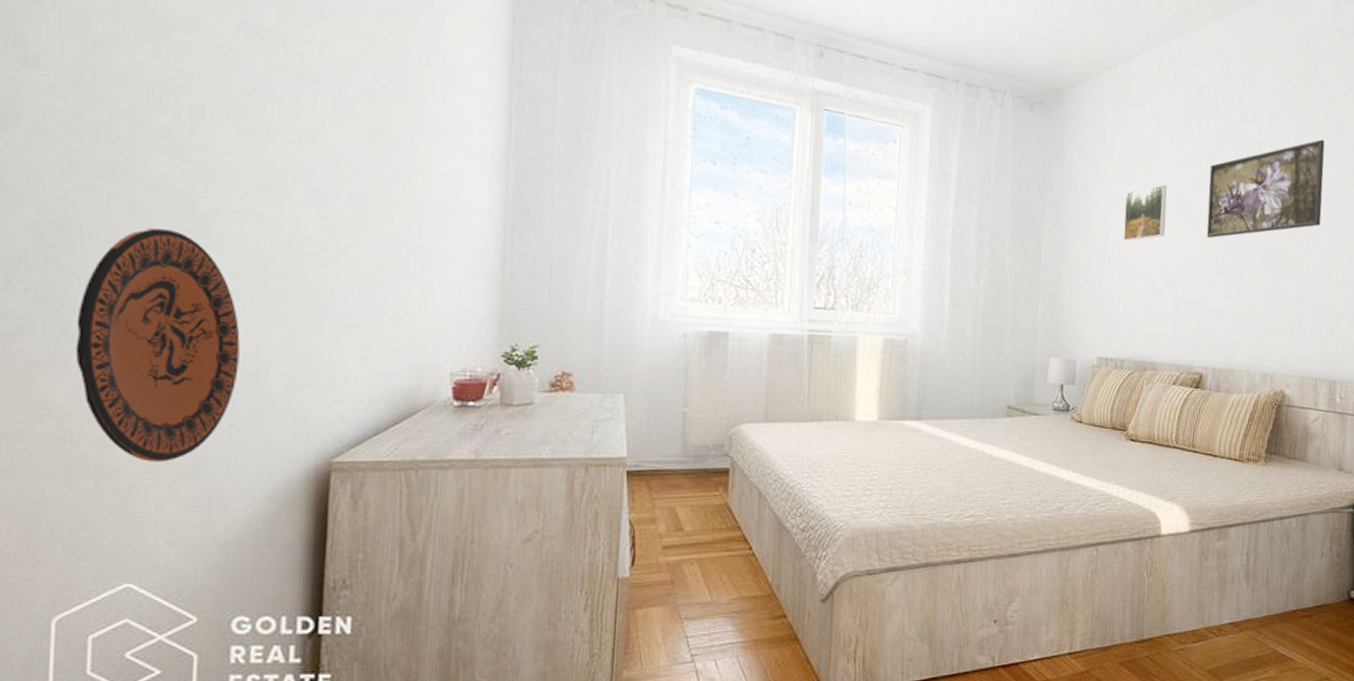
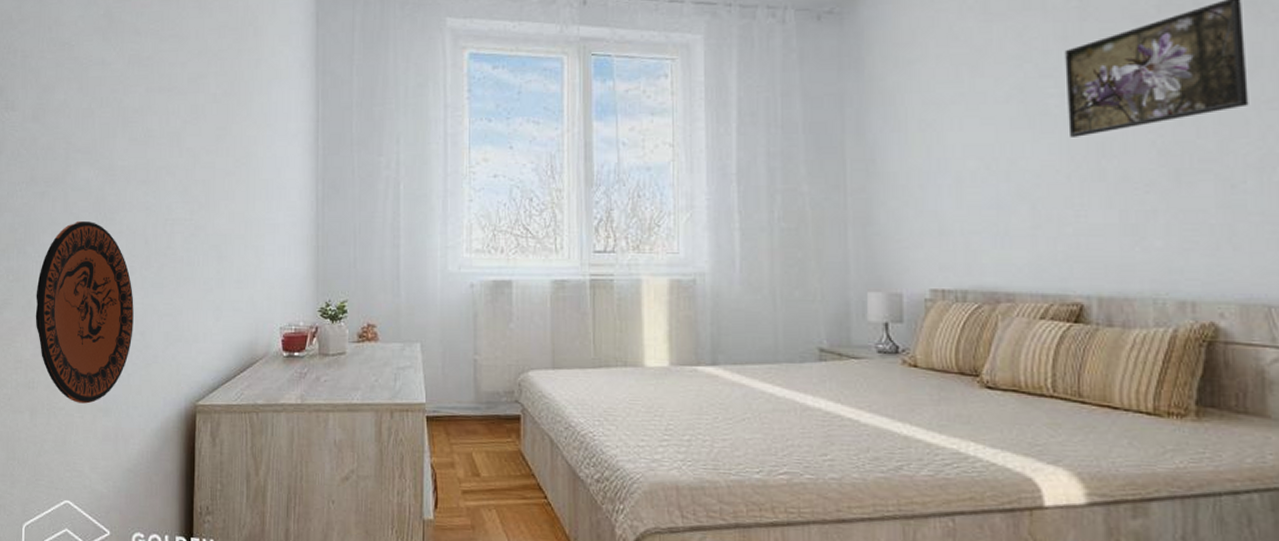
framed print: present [1123,184,1167,242] -> none [948,81,1008,152]

